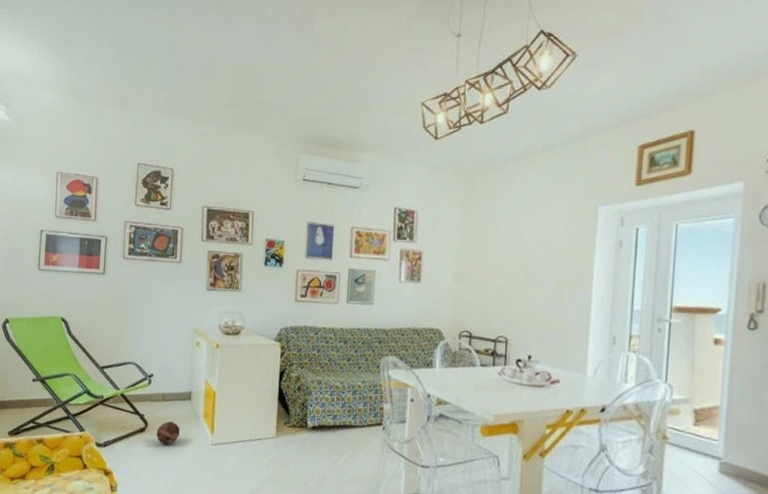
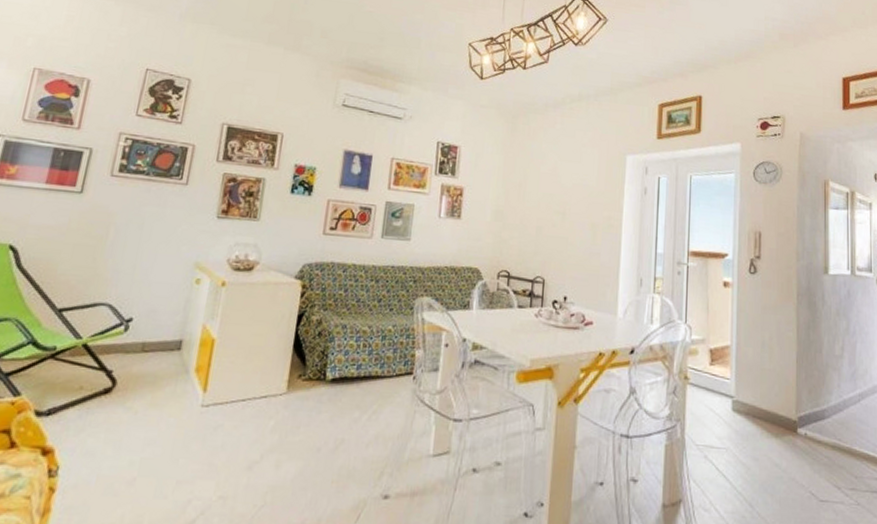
decorative ball: present [156,421,180,445] -> none [126,378,161,409]

